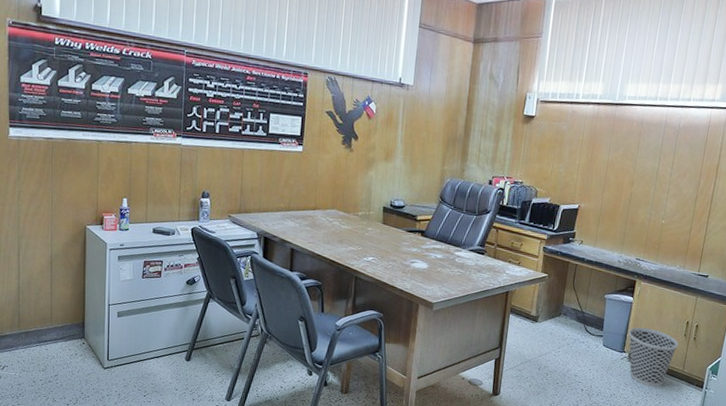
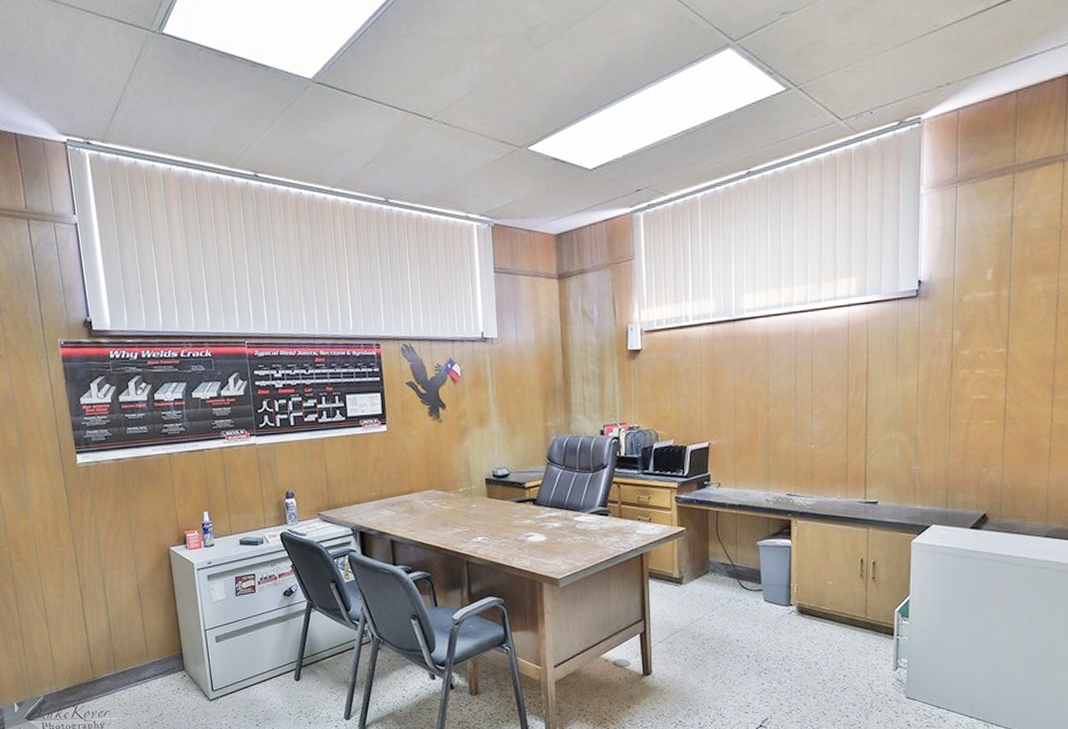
wastebasket: present [628,327,679,388] -> none [792,573,855,642]

